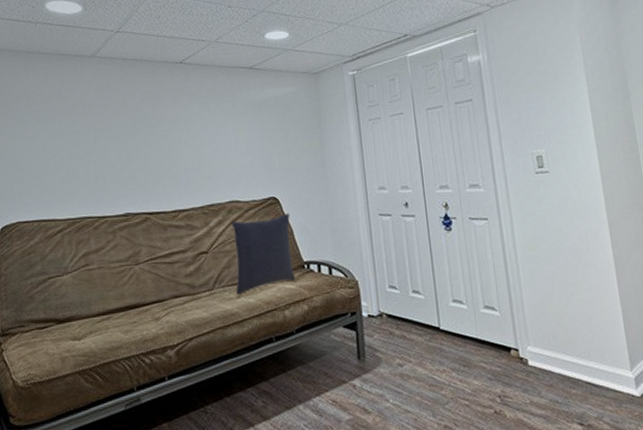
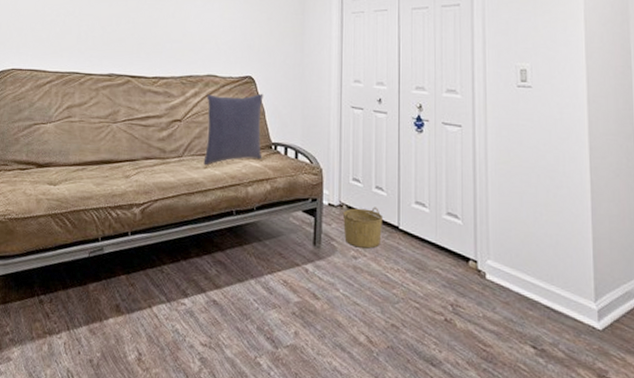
basket: none [383,311,424,355] -> present [342,207,384,249]

